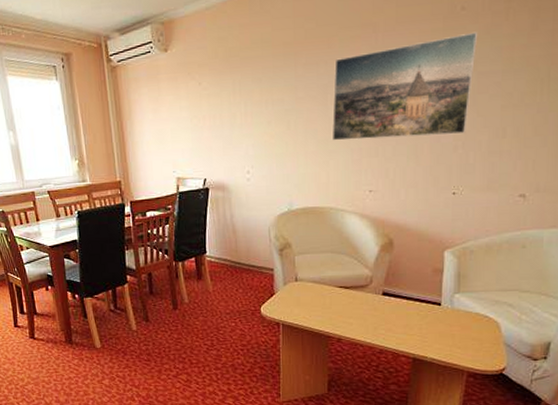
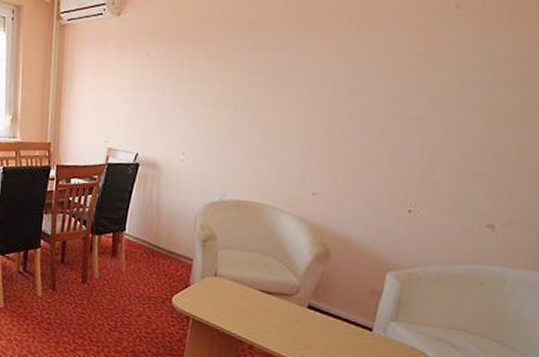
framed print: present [331,32,478,141] -> none [280,34,471,147]

